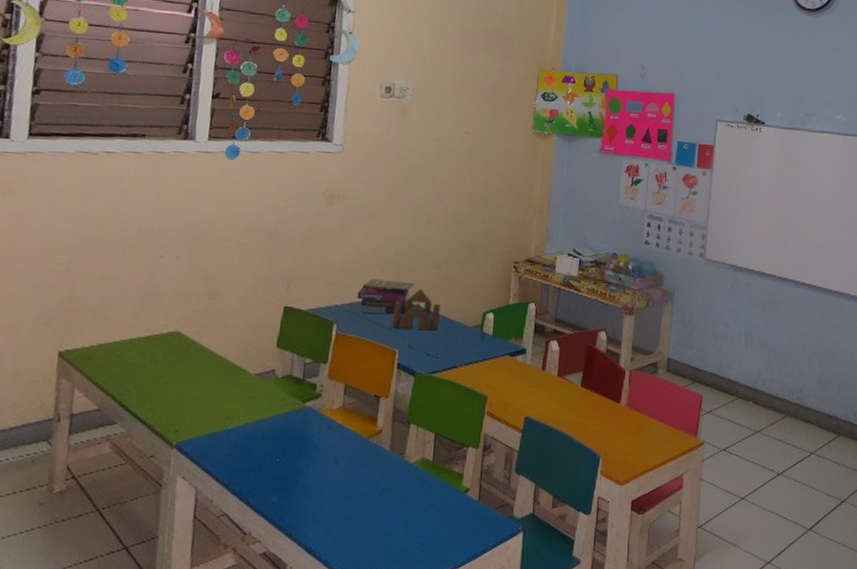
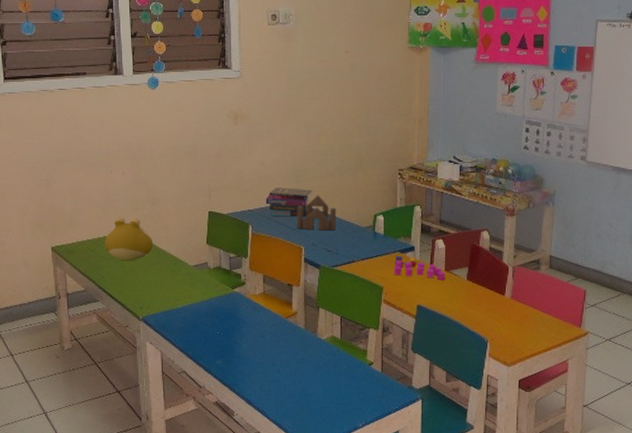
plush toy: none [137,312,206,370] -> present [105,217,153,262]
toy blocks: none [501,359,558,388] -> present [394,255,445,281]

